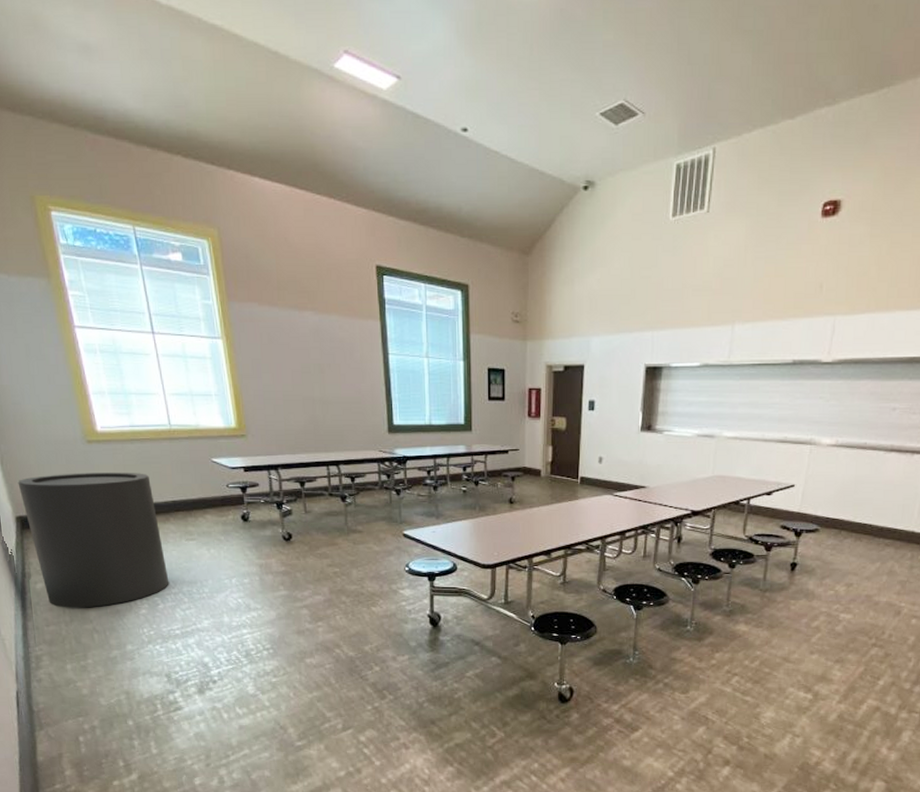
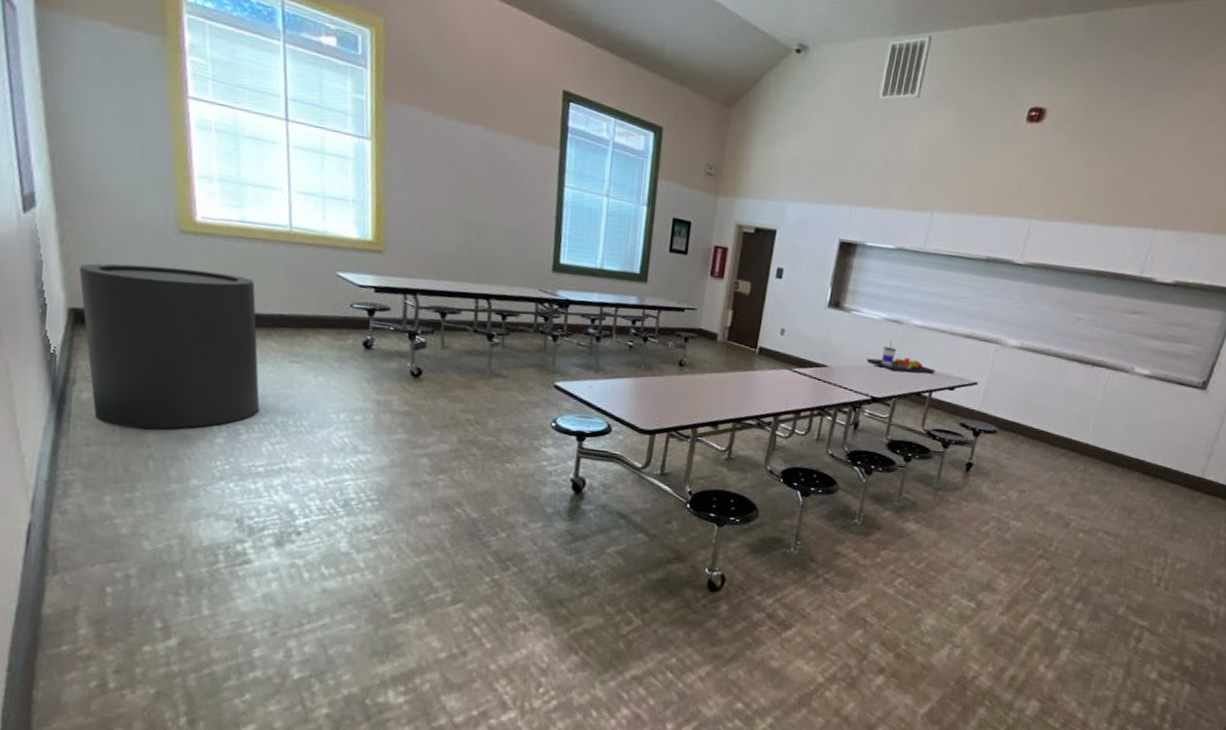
food tray: none [683,454,752,484] -> present [866,340,936,375]

